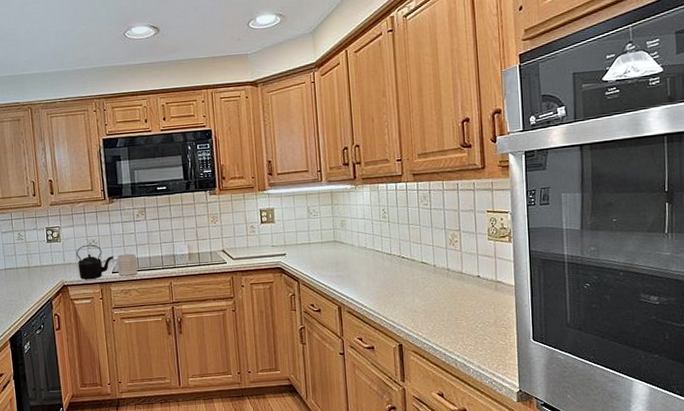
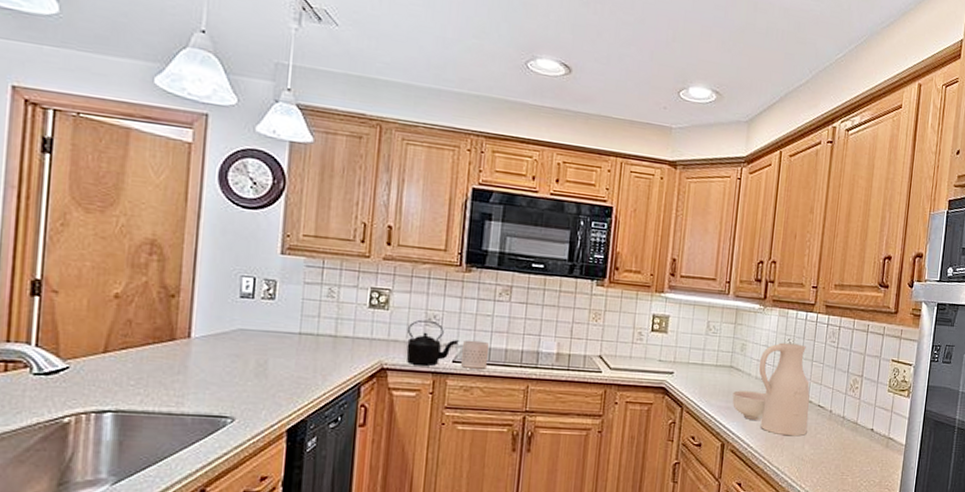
bowl: none [340,258,372,284] -> present [732,390,766,421]
ceramic pitcher: none [359,211,415,293] -> present [758,342,810,437]

